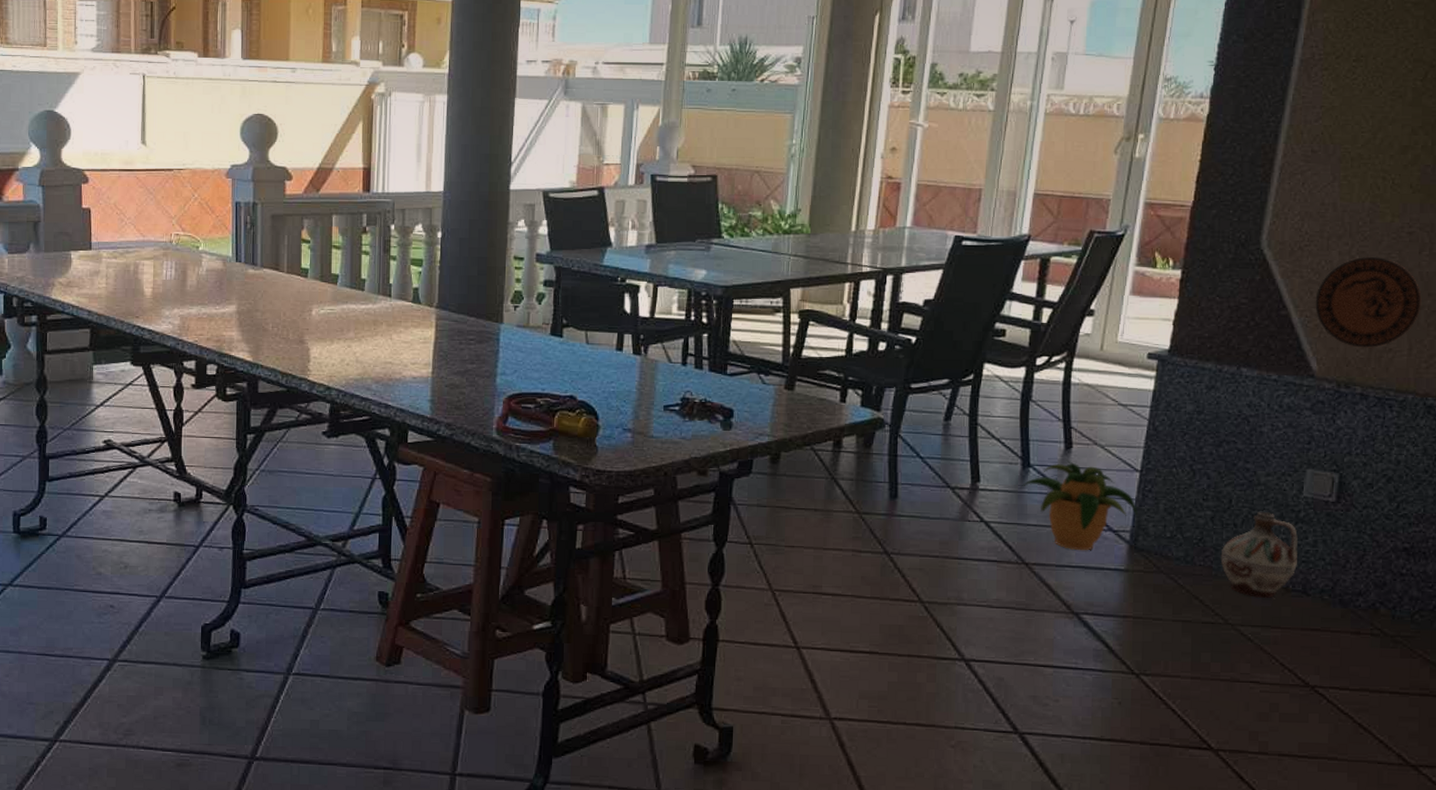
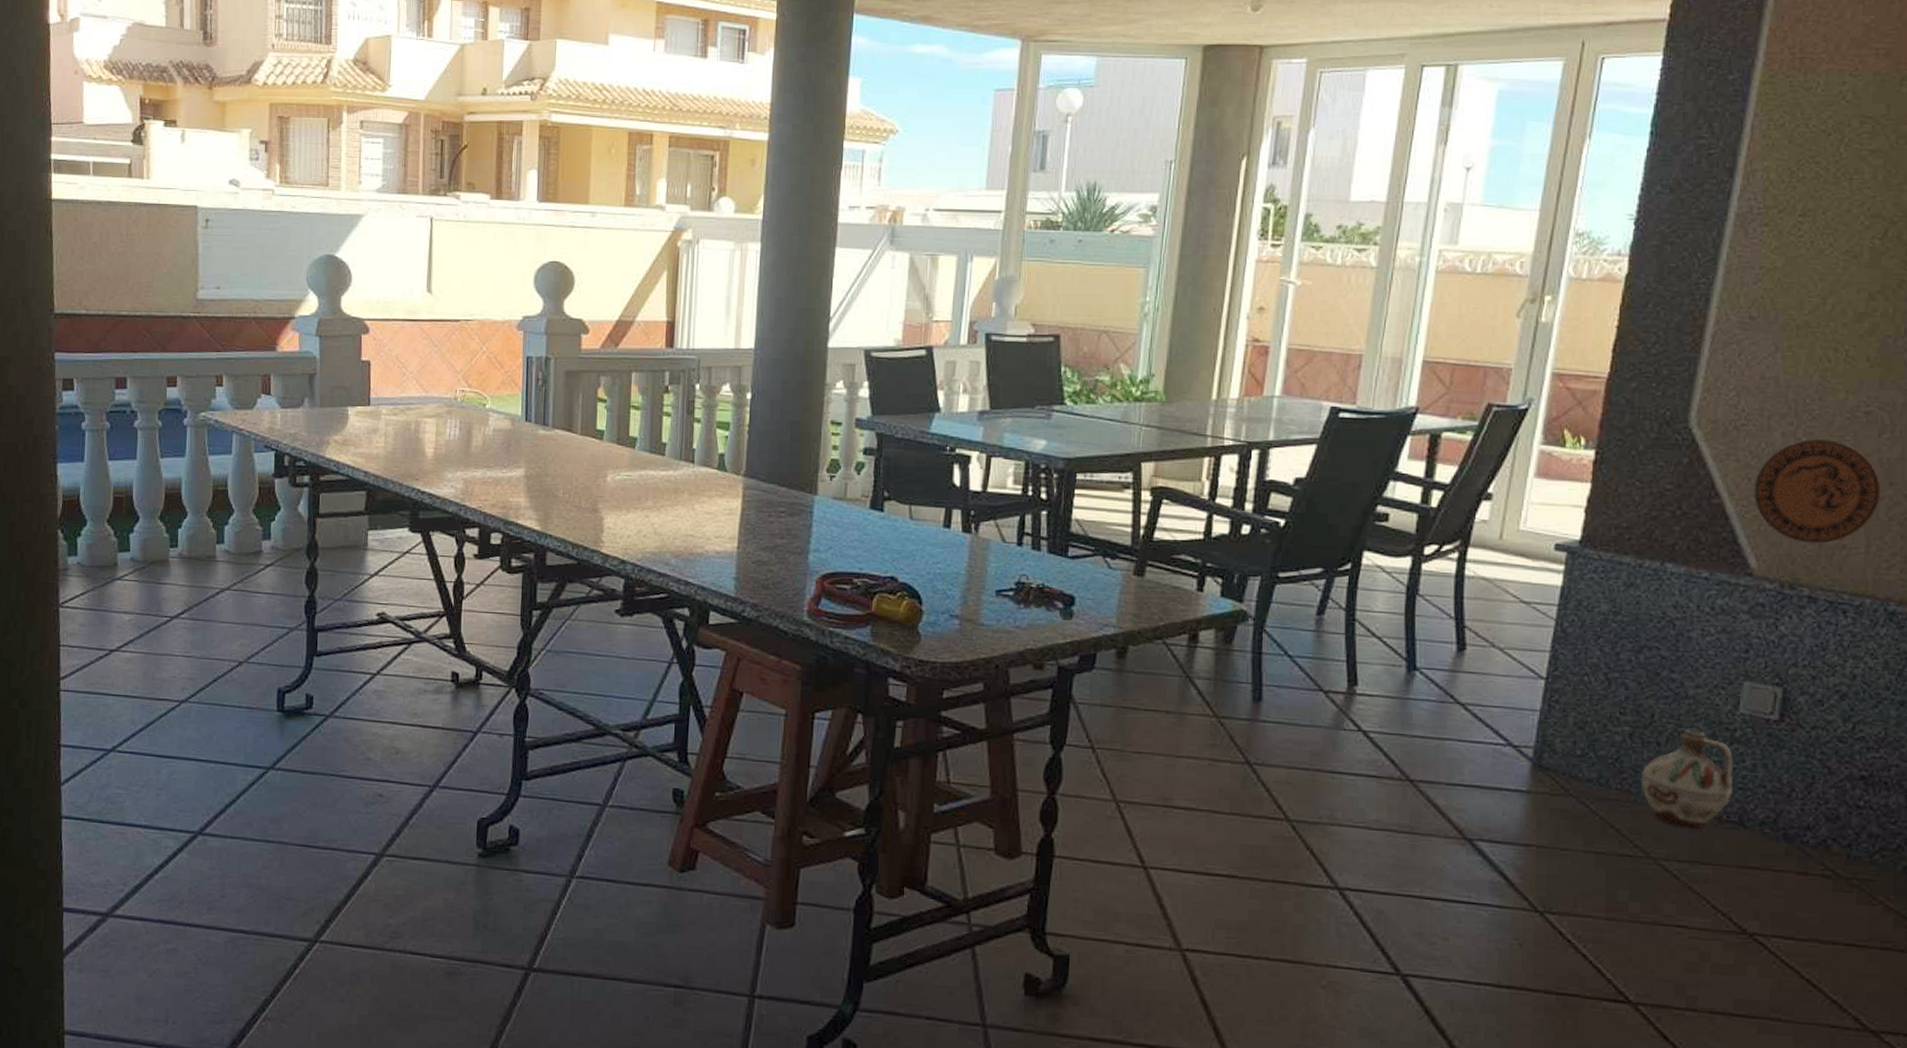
potted plant: present [1020,460,1137,551] -> none [1405,663,1542,768]

